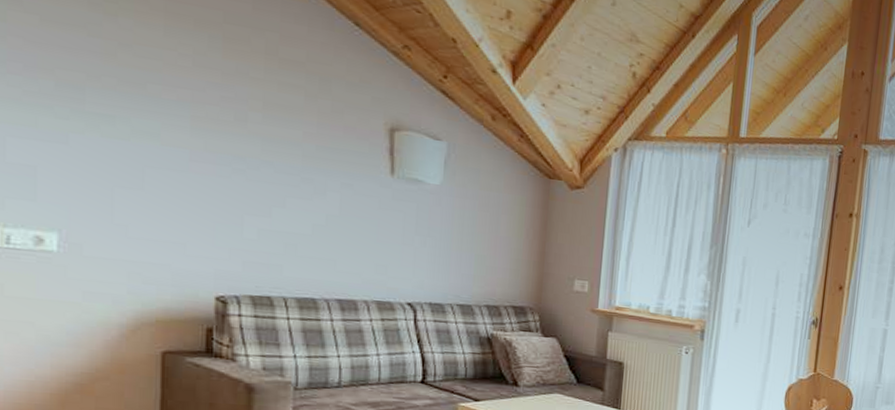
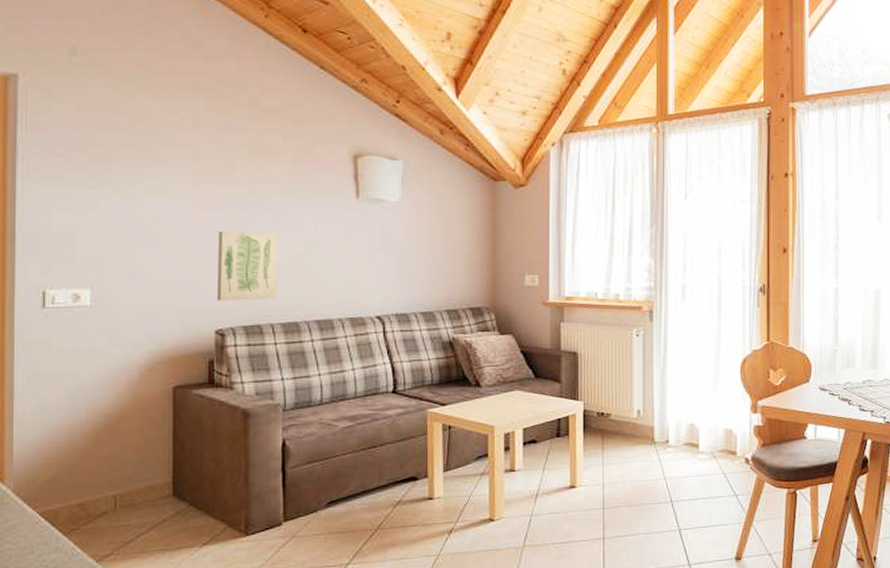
wall art: none [218,189,295,271] -> present [216,232,277,301]

